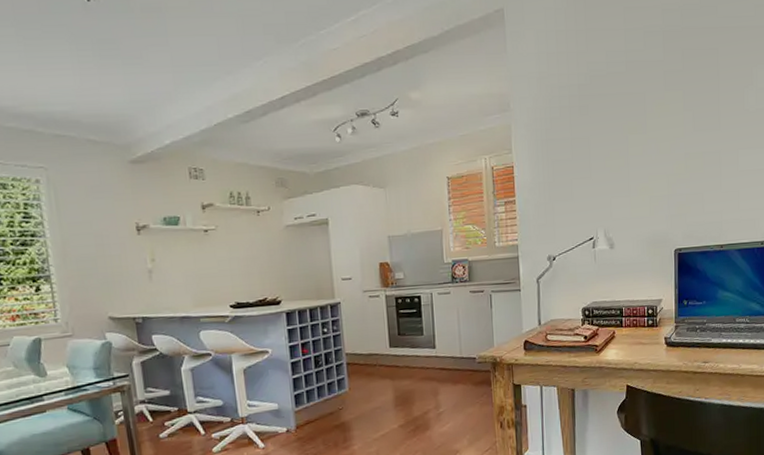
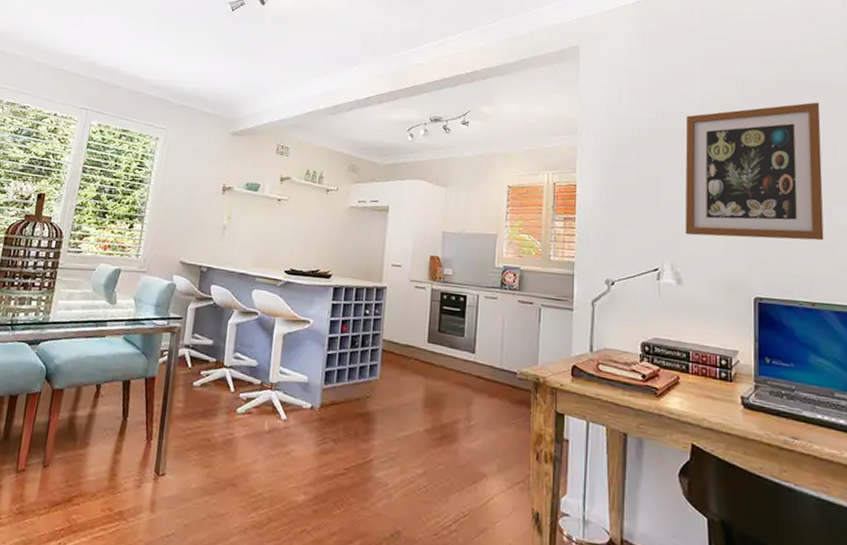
wall art: none [612,47,732,201] -> present [685,102,824,241]

